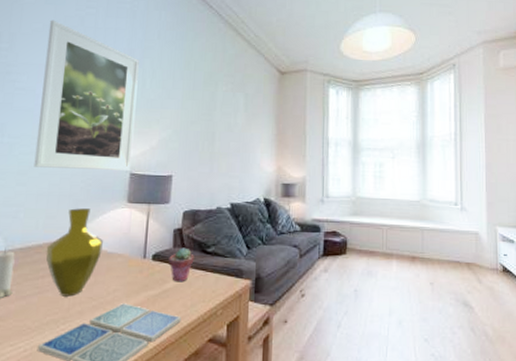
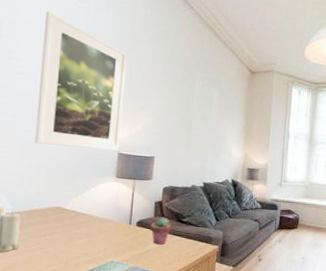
vase: present [46,208,103,297] -> none [47,180,95,252]

